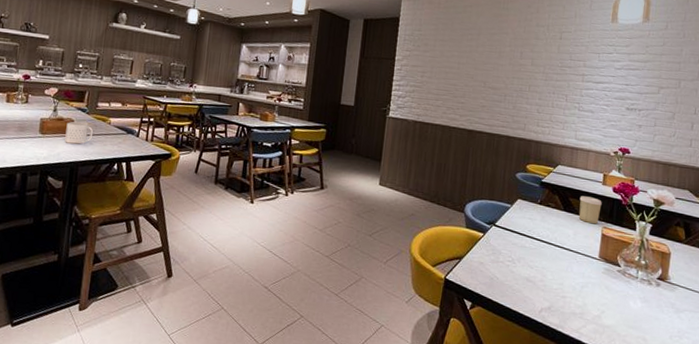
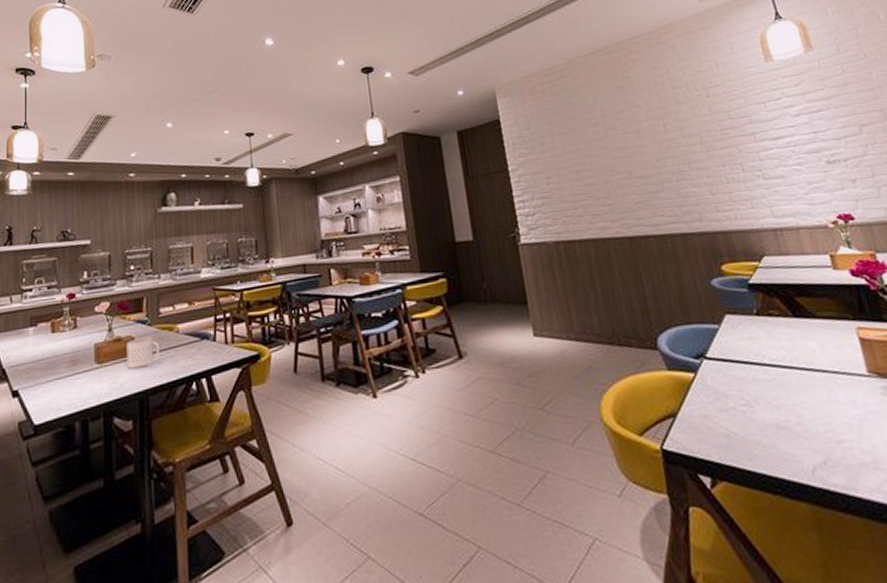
cup: present [578,196,602,225] -> none [808,289,848,328]

